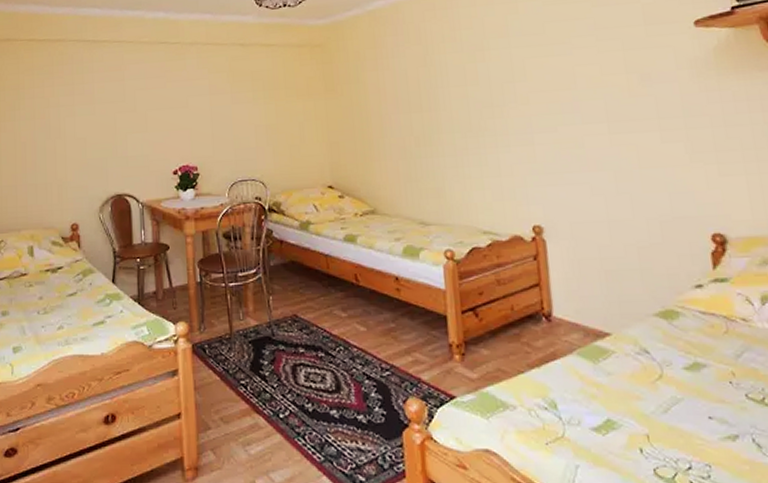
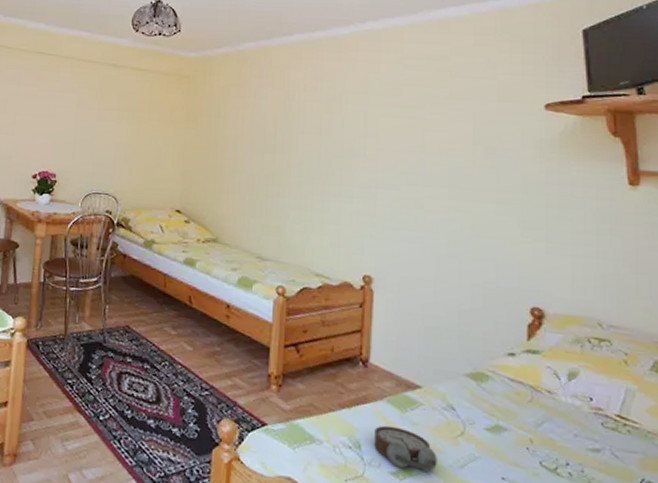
alarm clock: none [568,379,640,423] -> present [374,425,437,473]

